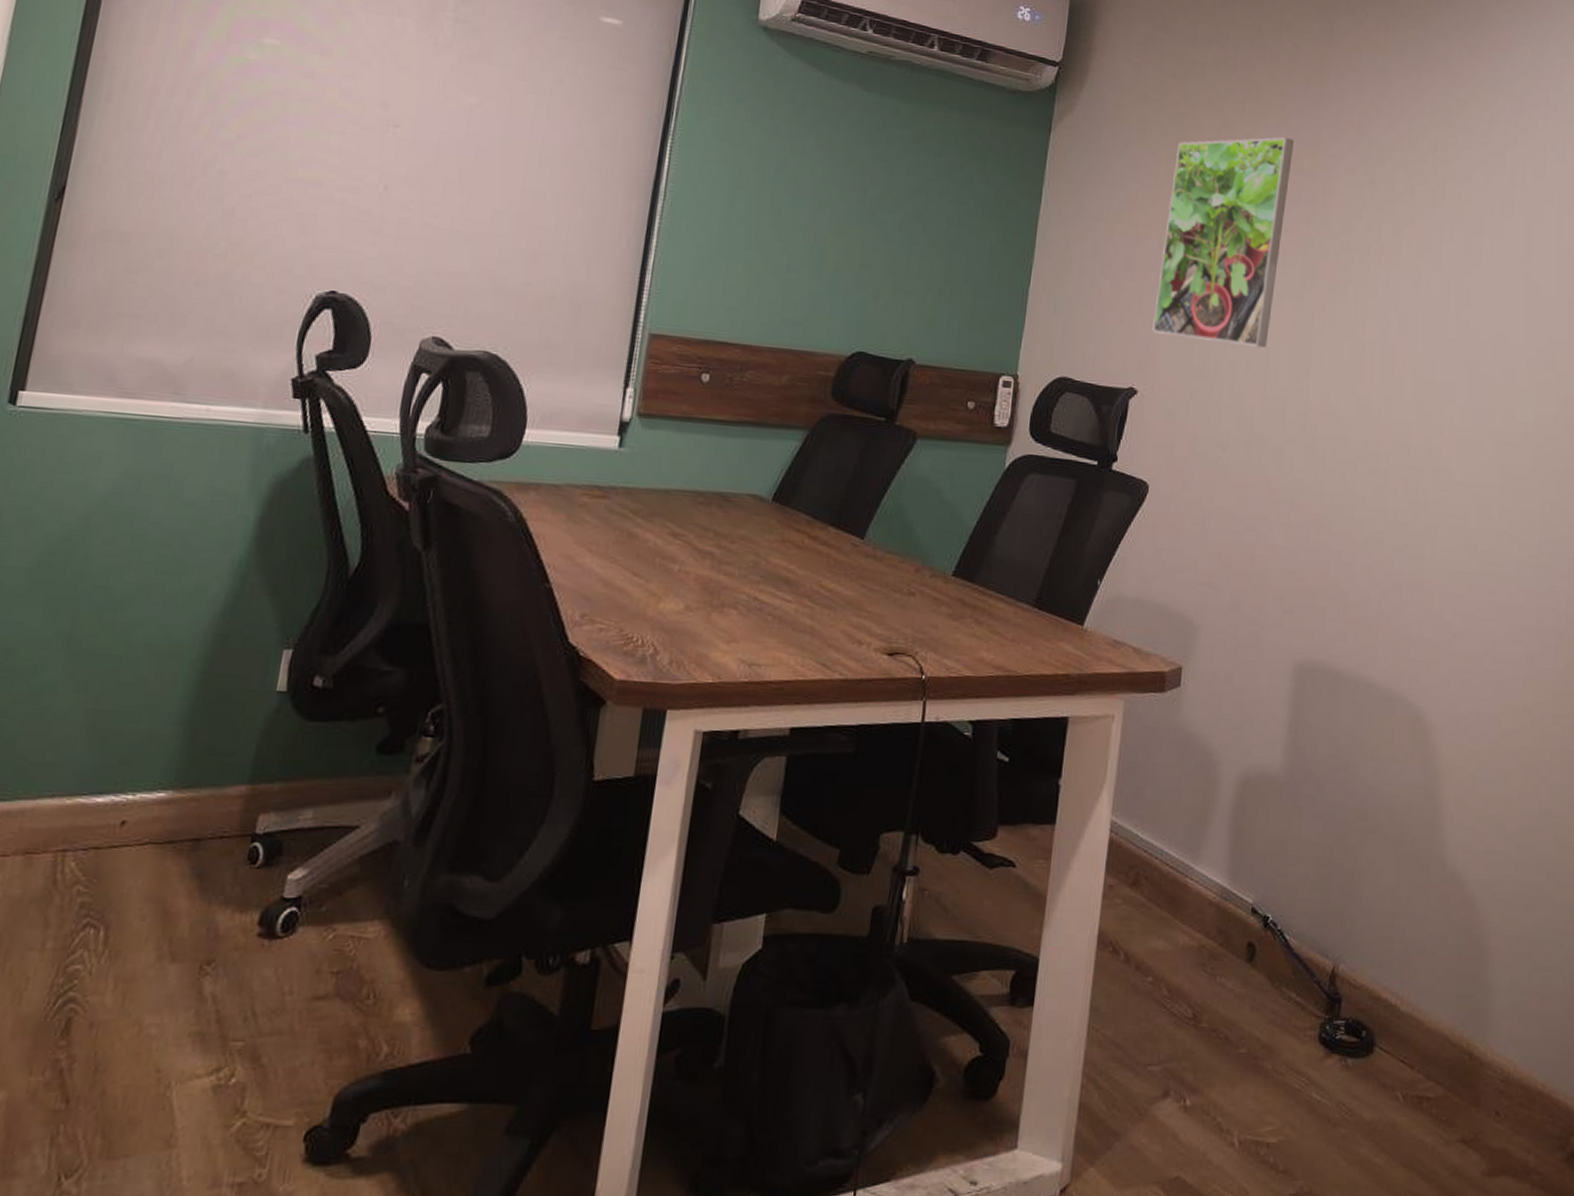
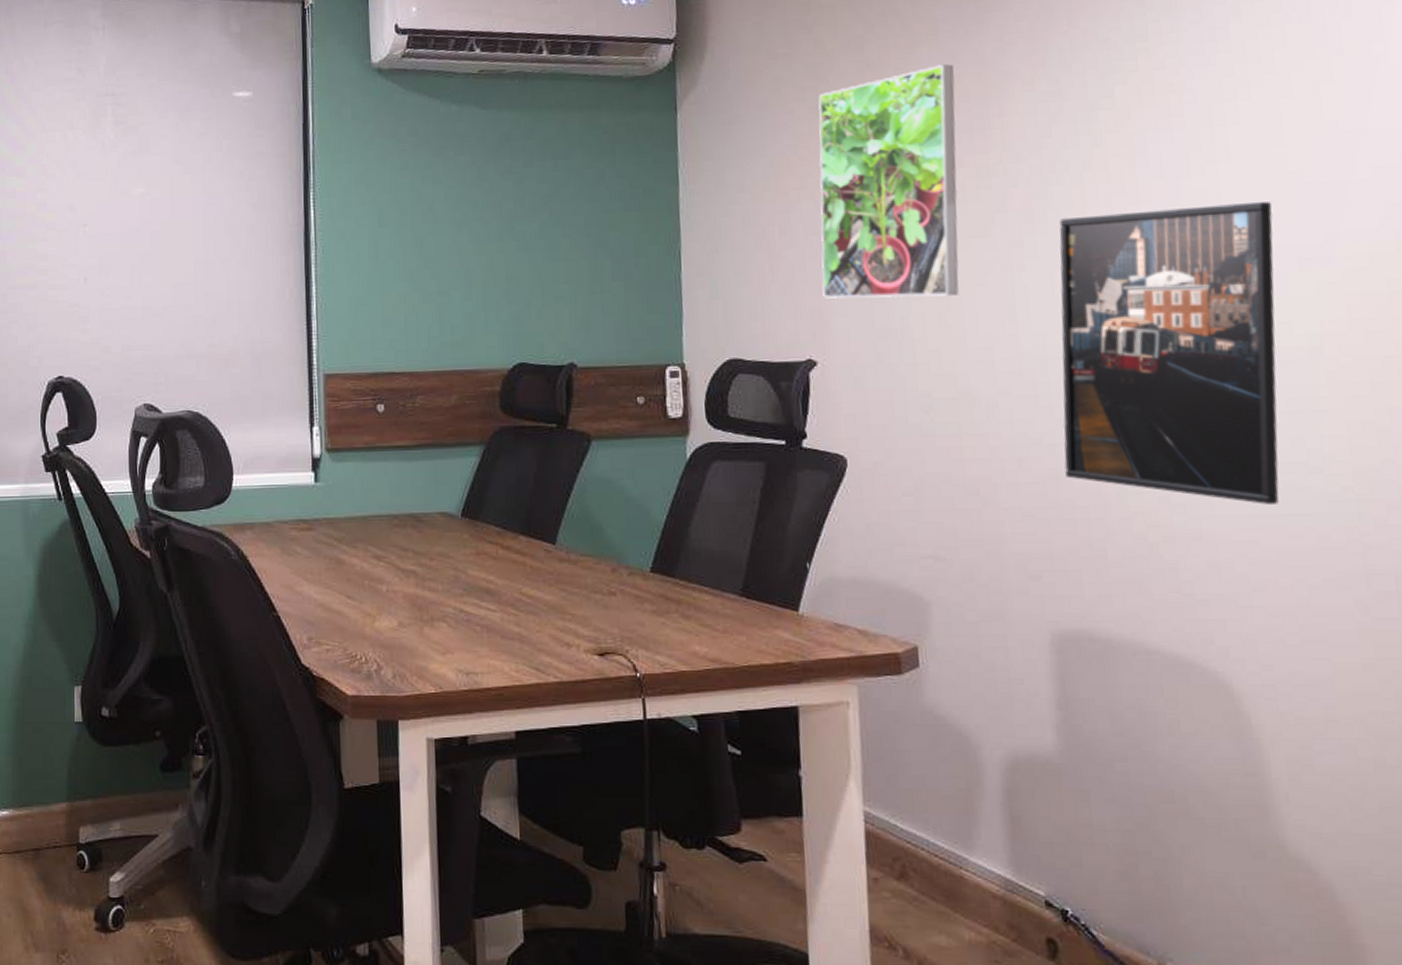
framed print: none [1327,293,1516,565] -> present [1059,201,1279,505]

